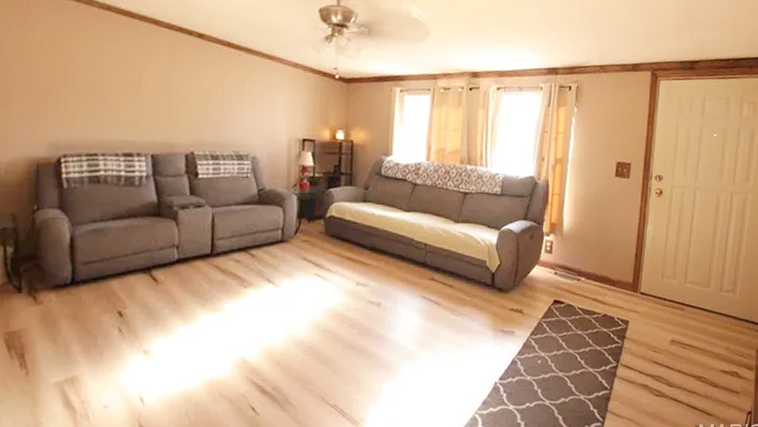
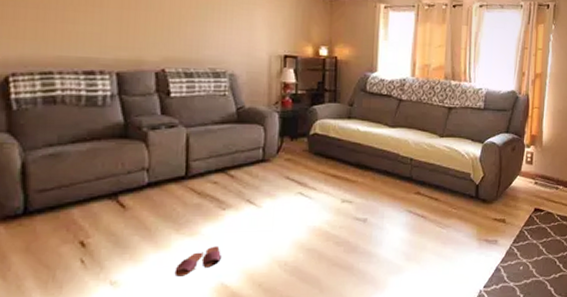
slippers: none [200,322,242,350] -> present [174,245,221,277]

